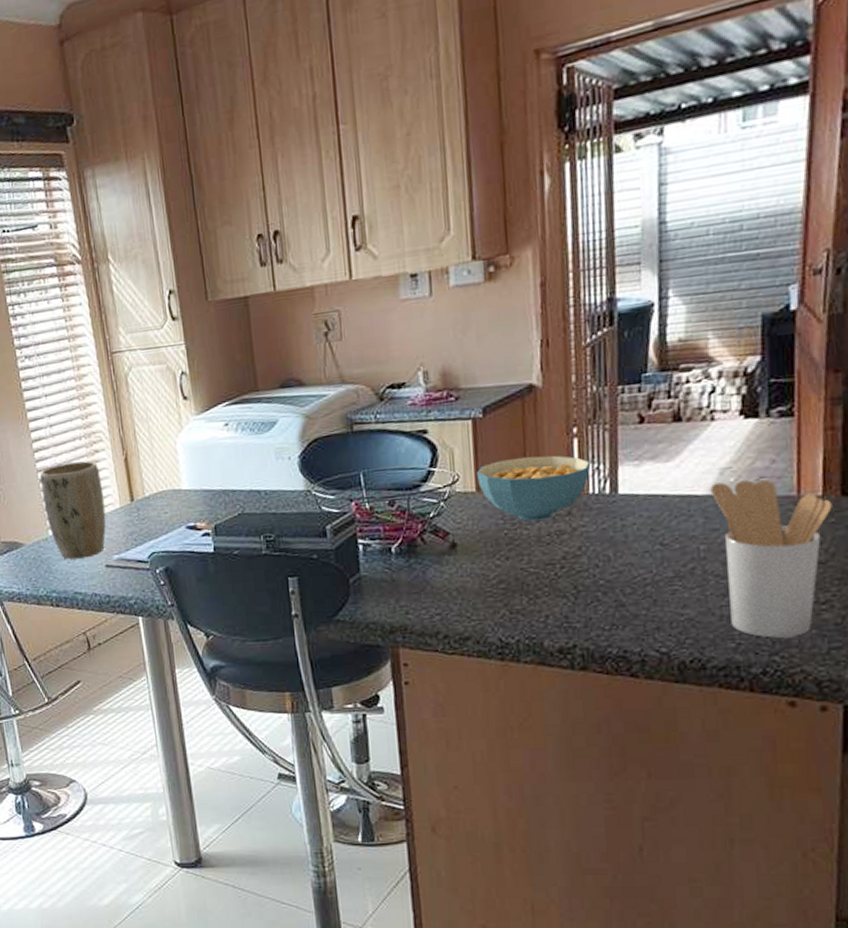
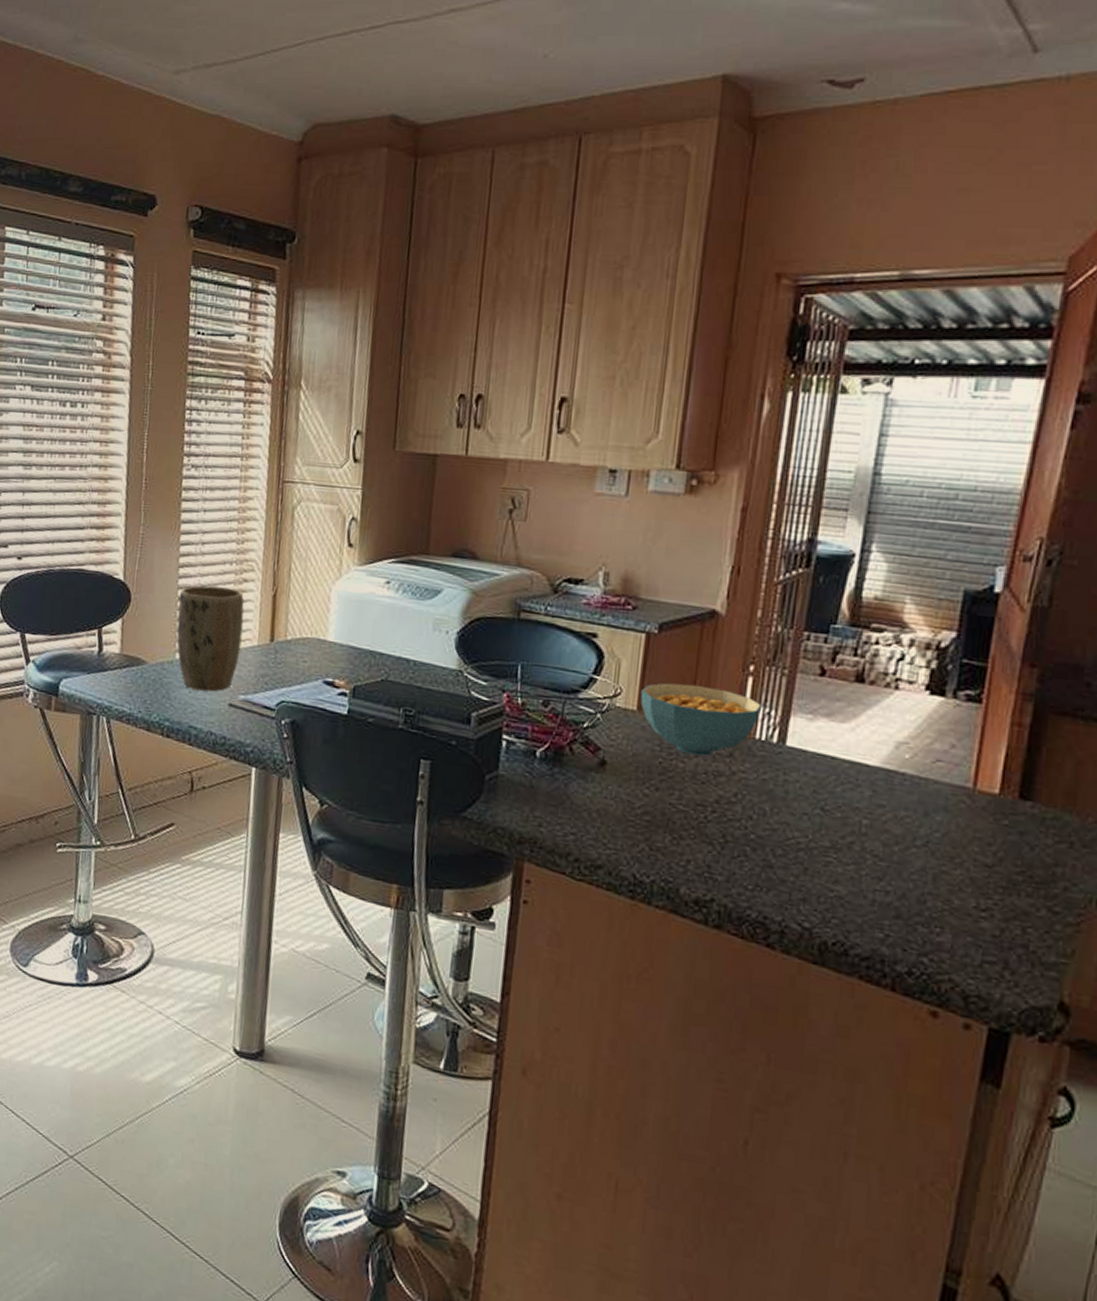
utensil holder: present [710,479,832,638] -> none [882,756,1008,940]

